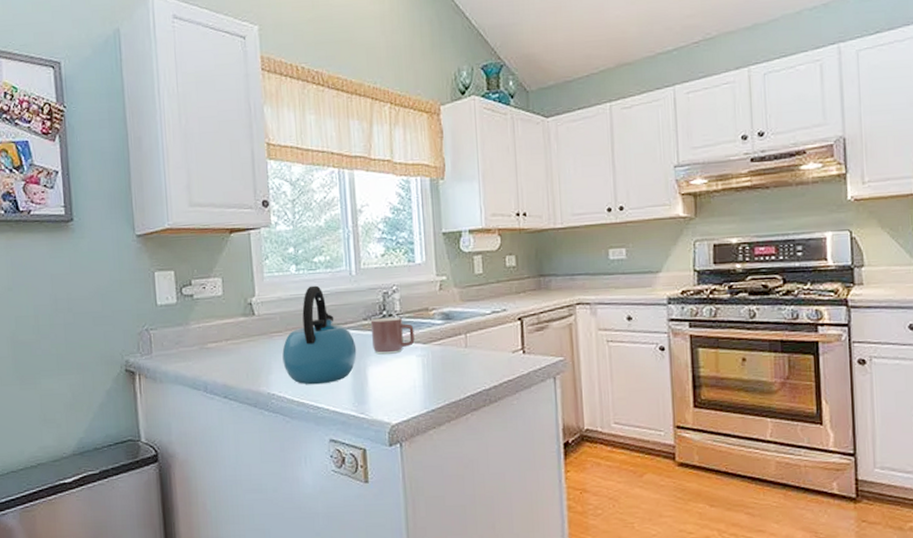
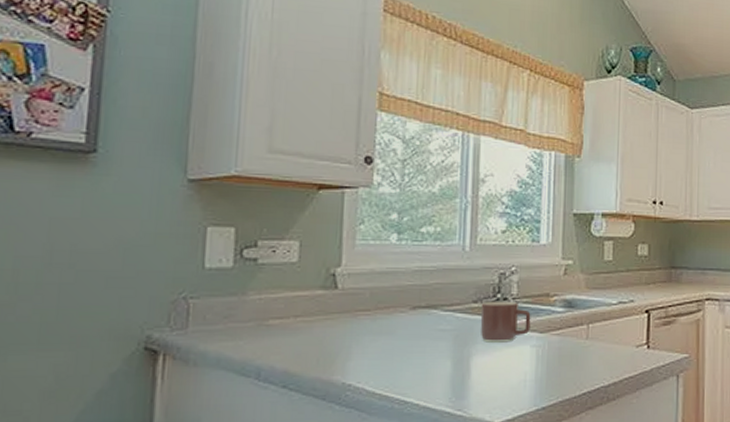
kettle: present [282,285,357,385] -> none [367,259,461,375]

